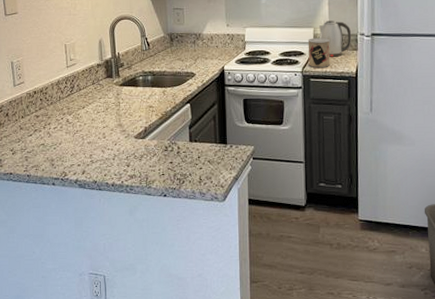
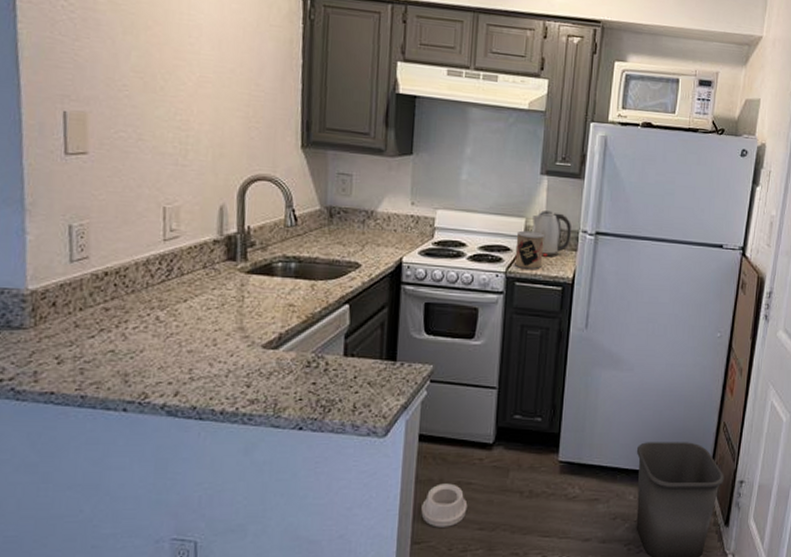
pet bowl: none [255,237,290,271] -> present [421,483,468,528]

